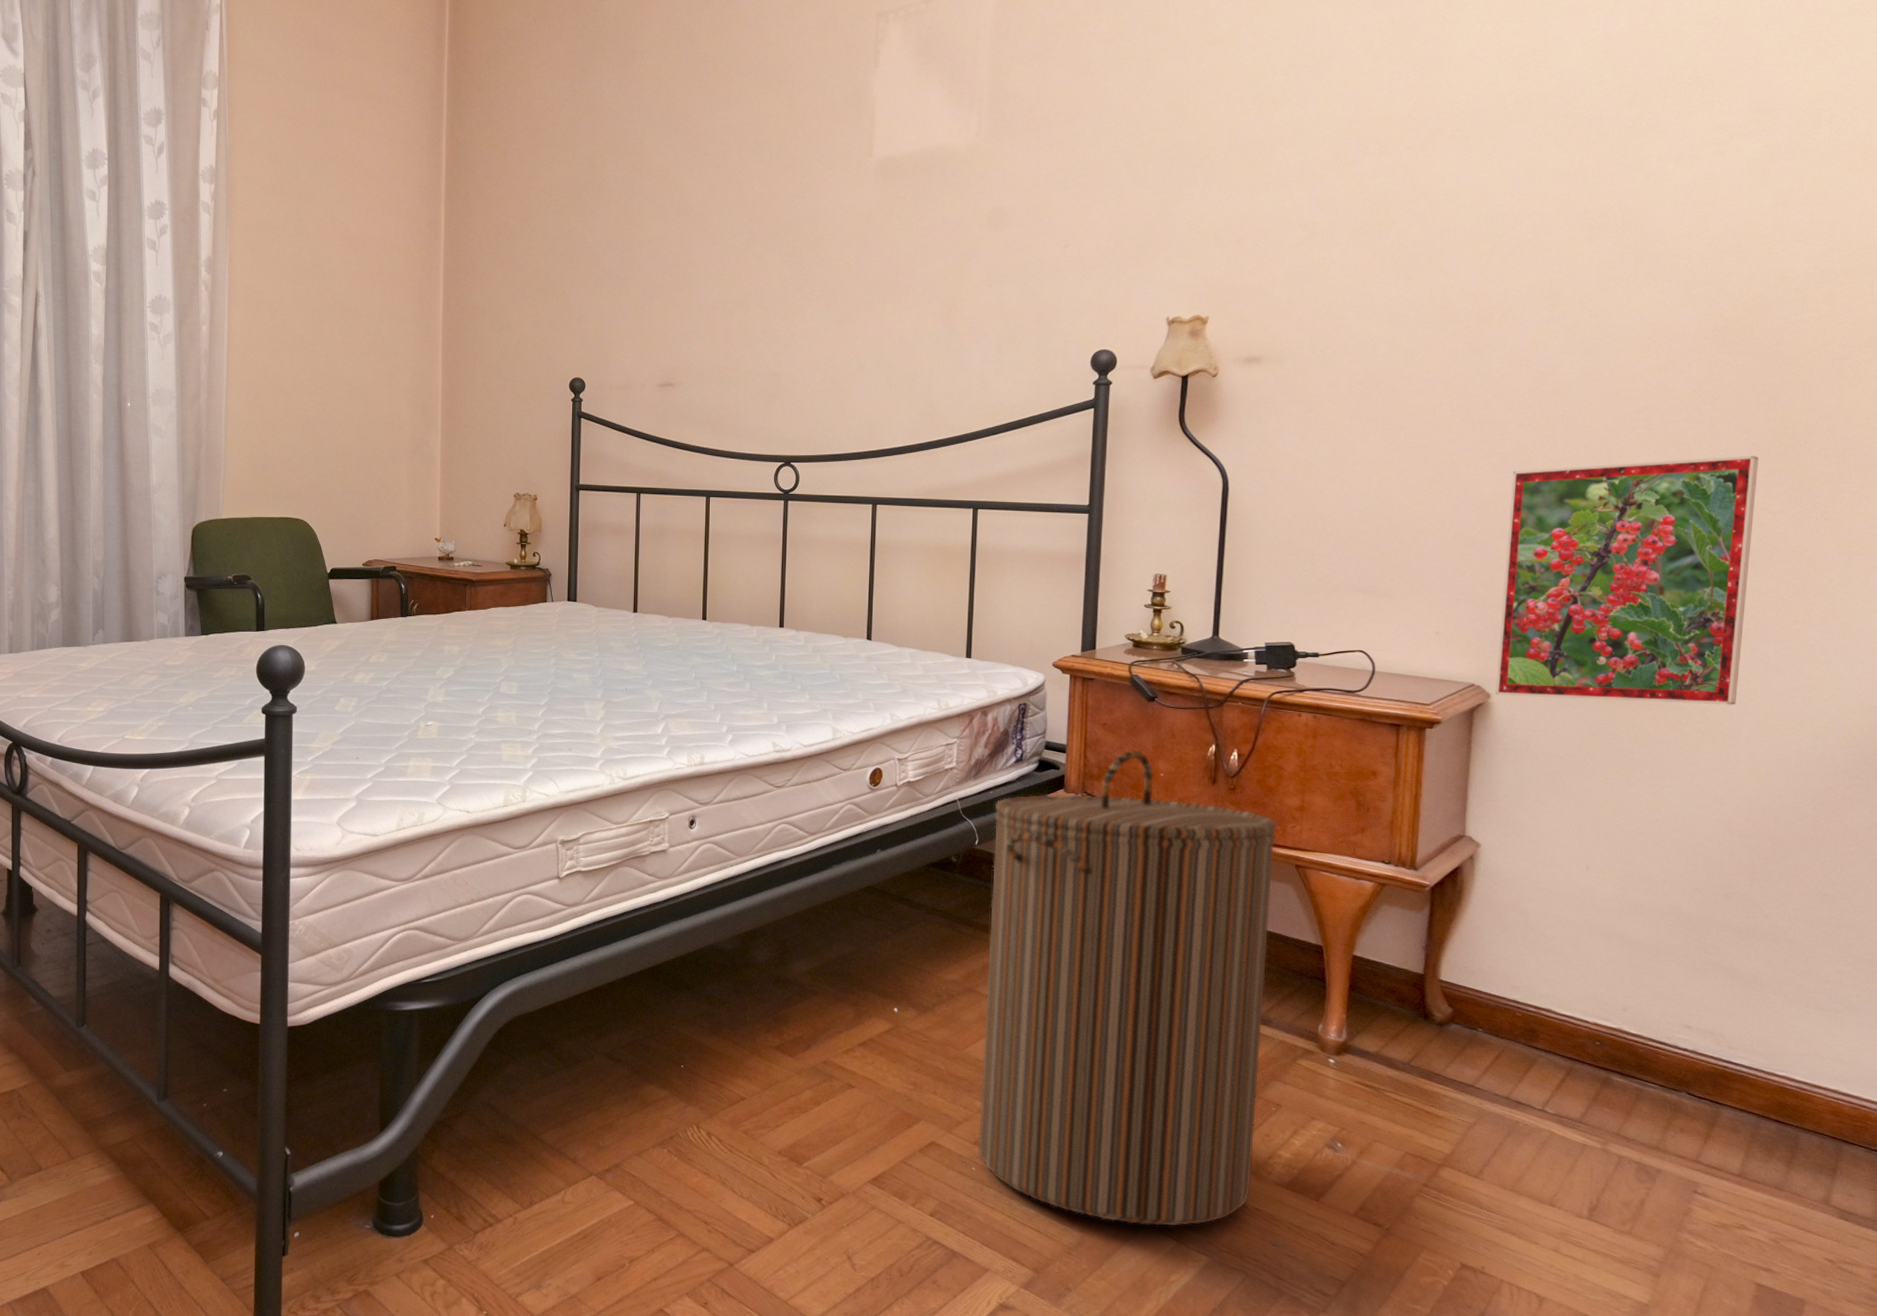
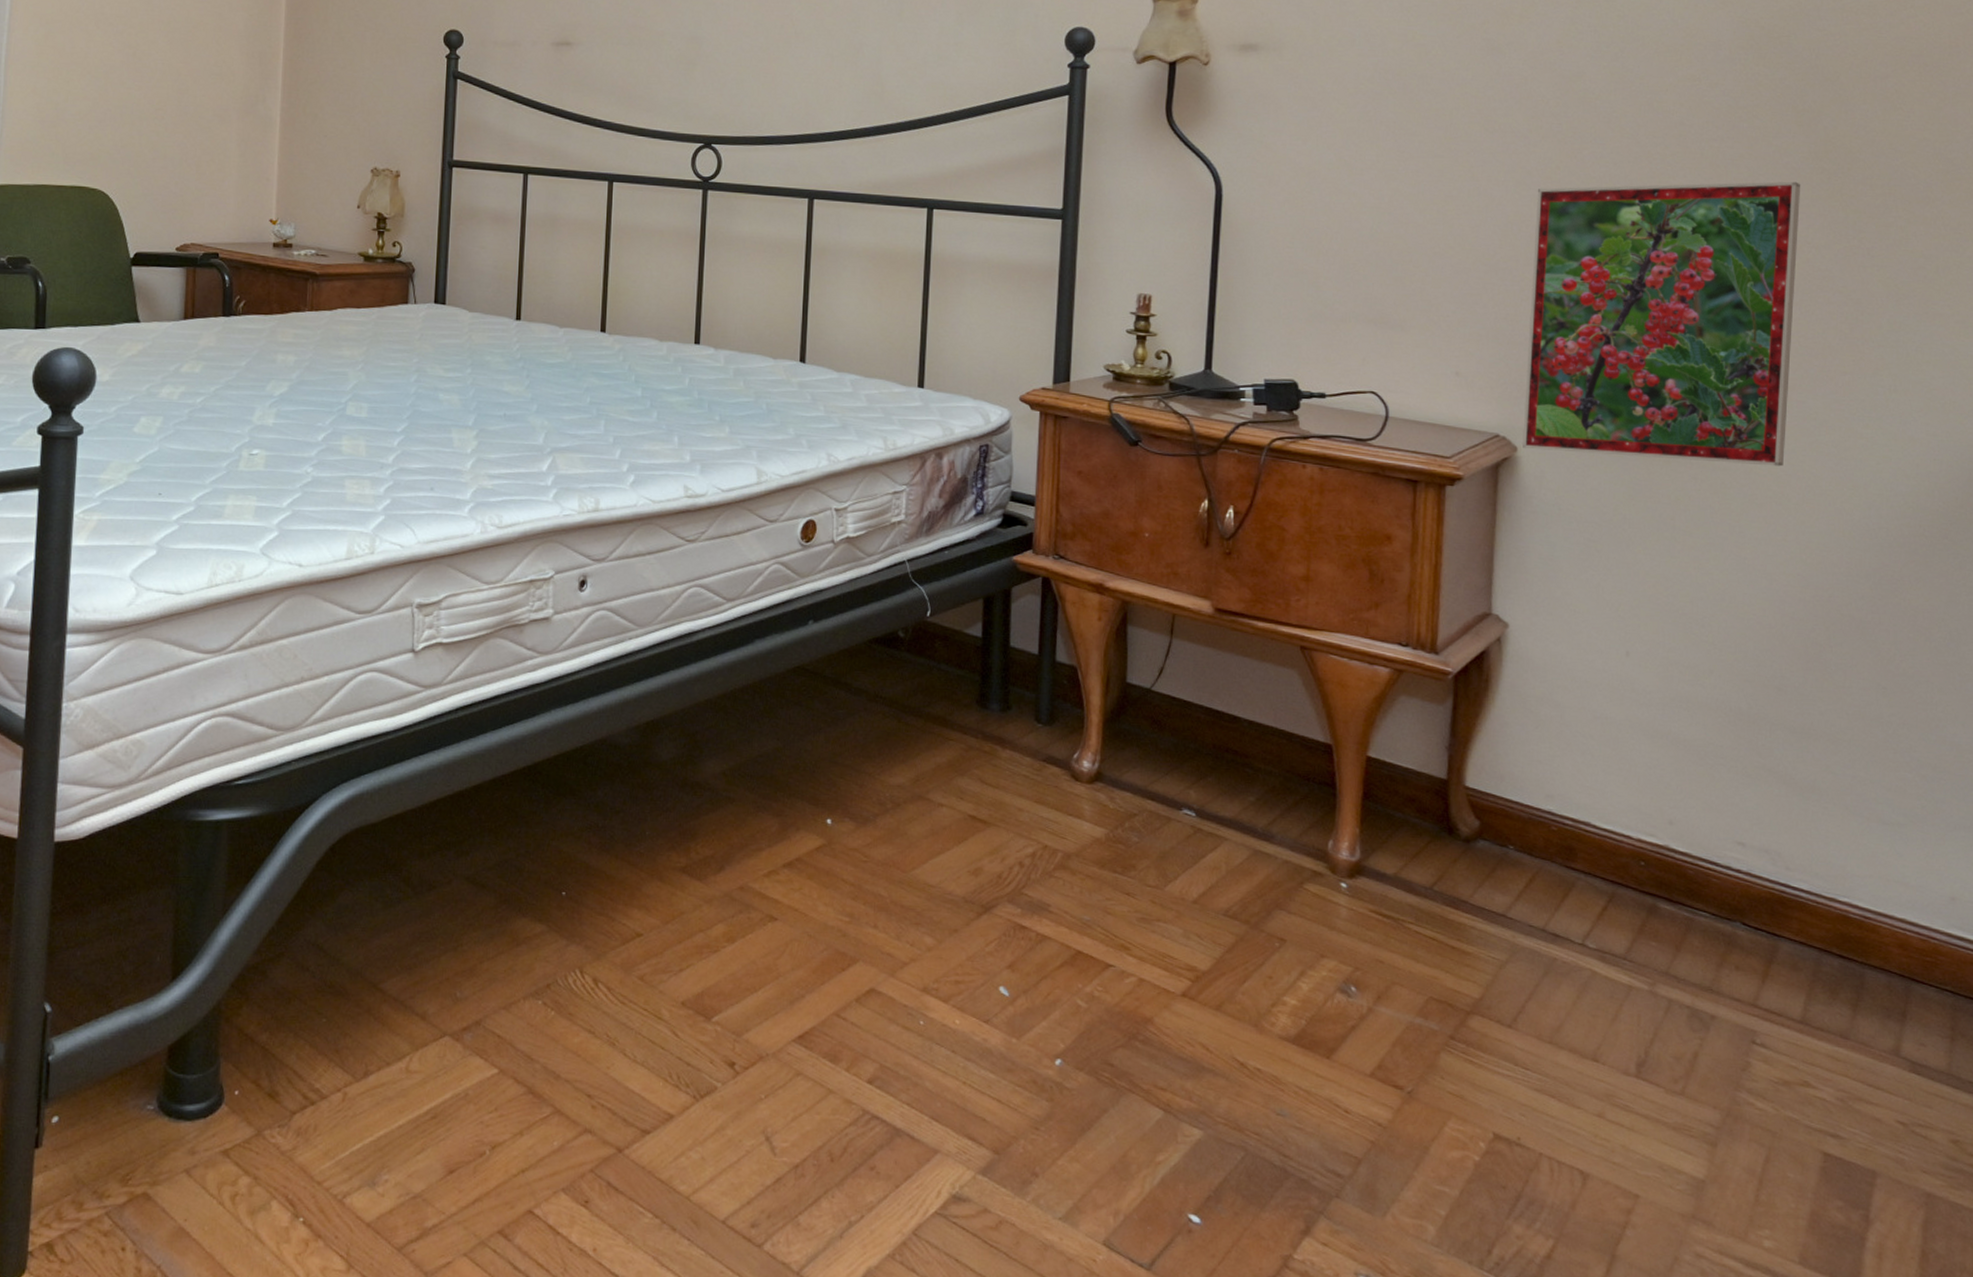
laundry hamper: present [978,749,1278,1226] -> none [927,503,1280,1092]

